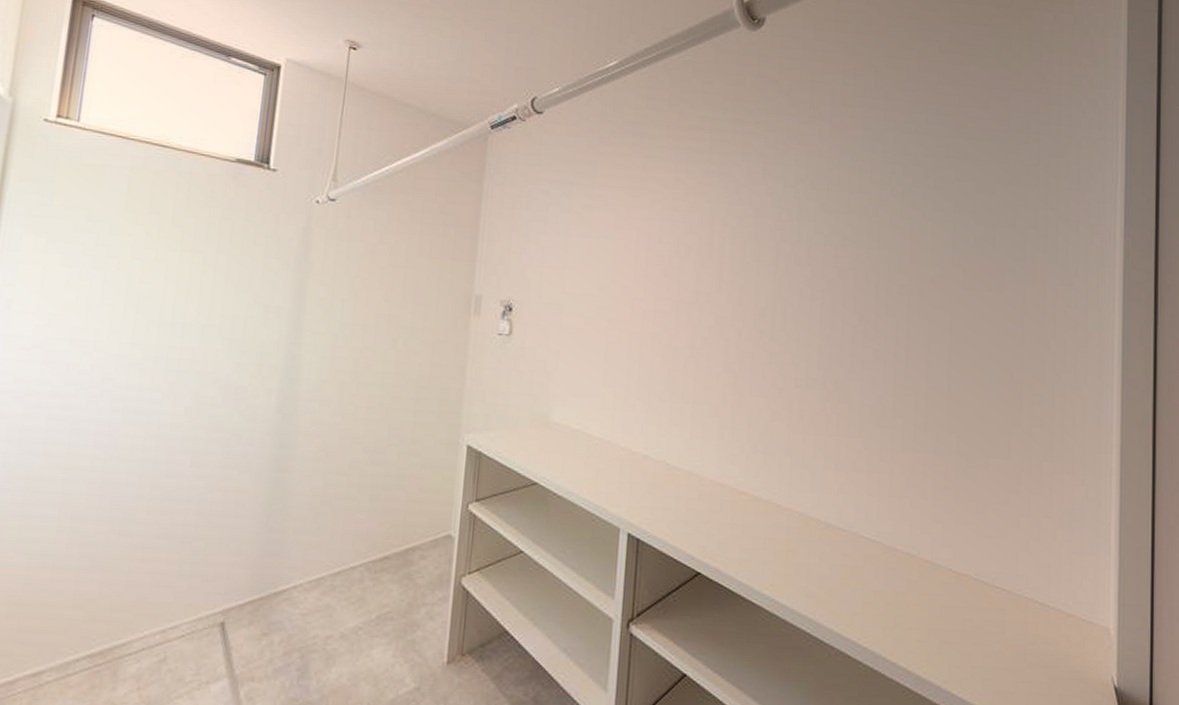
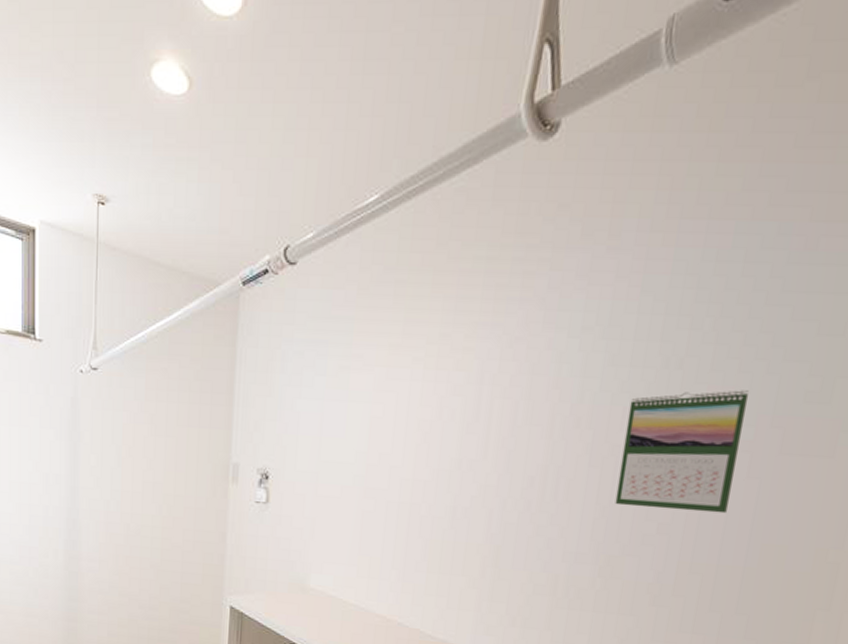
calendar: none [836,235,933,340] -> present [615,390,749,514]

